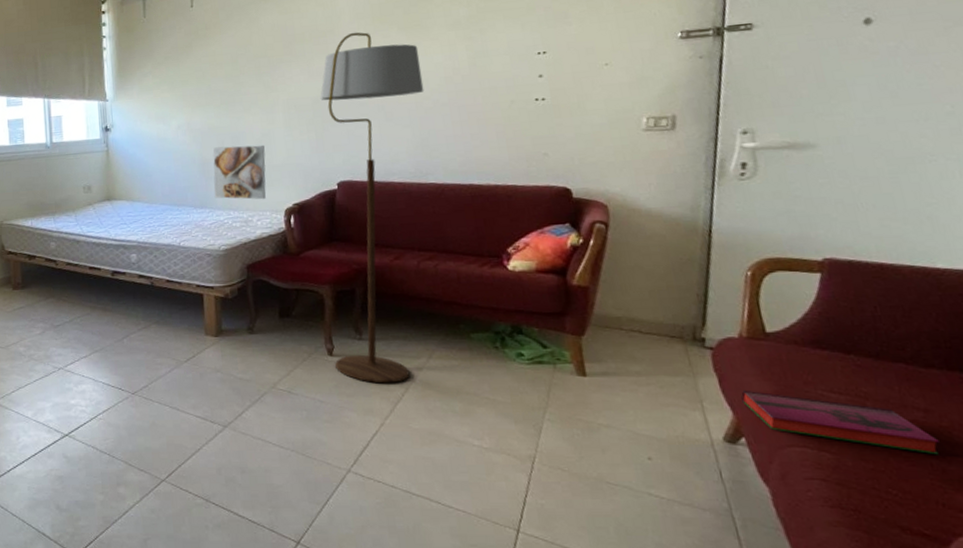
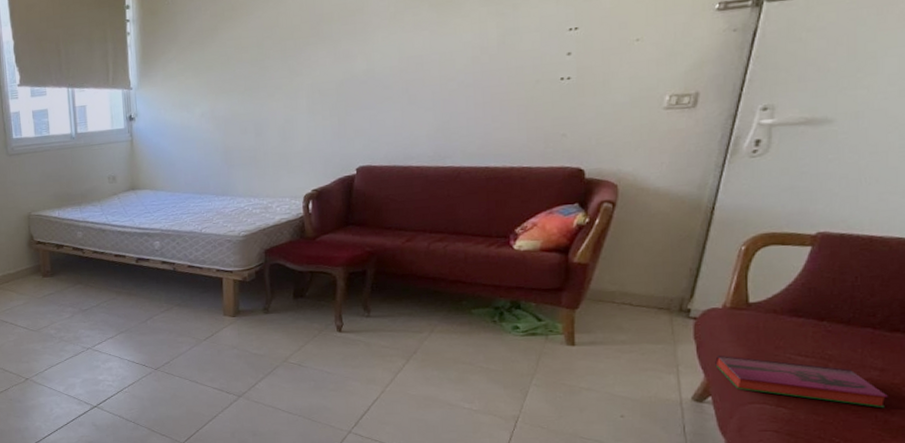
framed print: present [213,145,266,200] -> none [235,131,287,187]
floor lamp: present [320,32,424,384] -> none [343,10,450,356]

